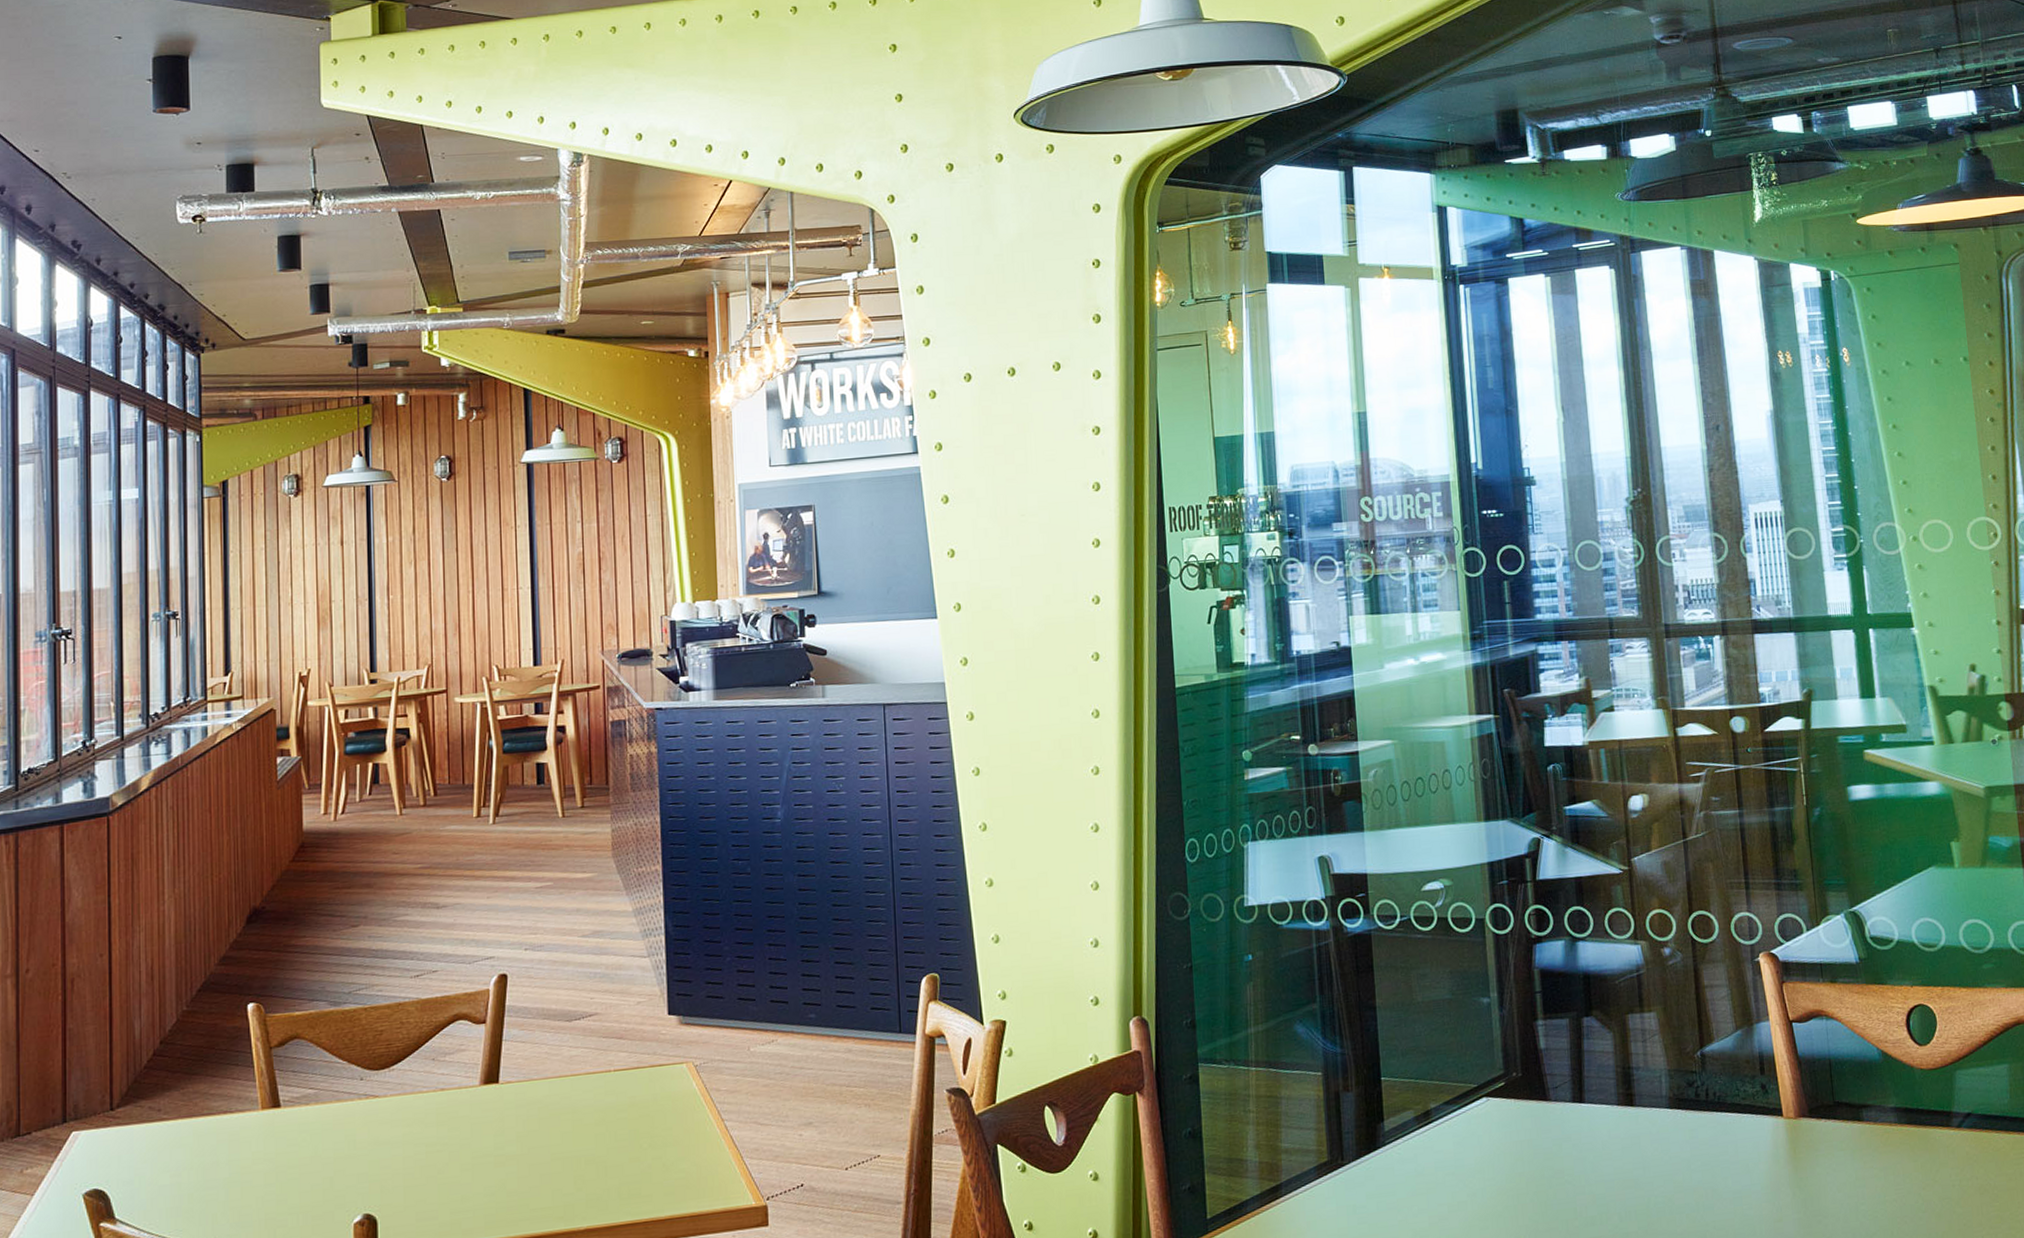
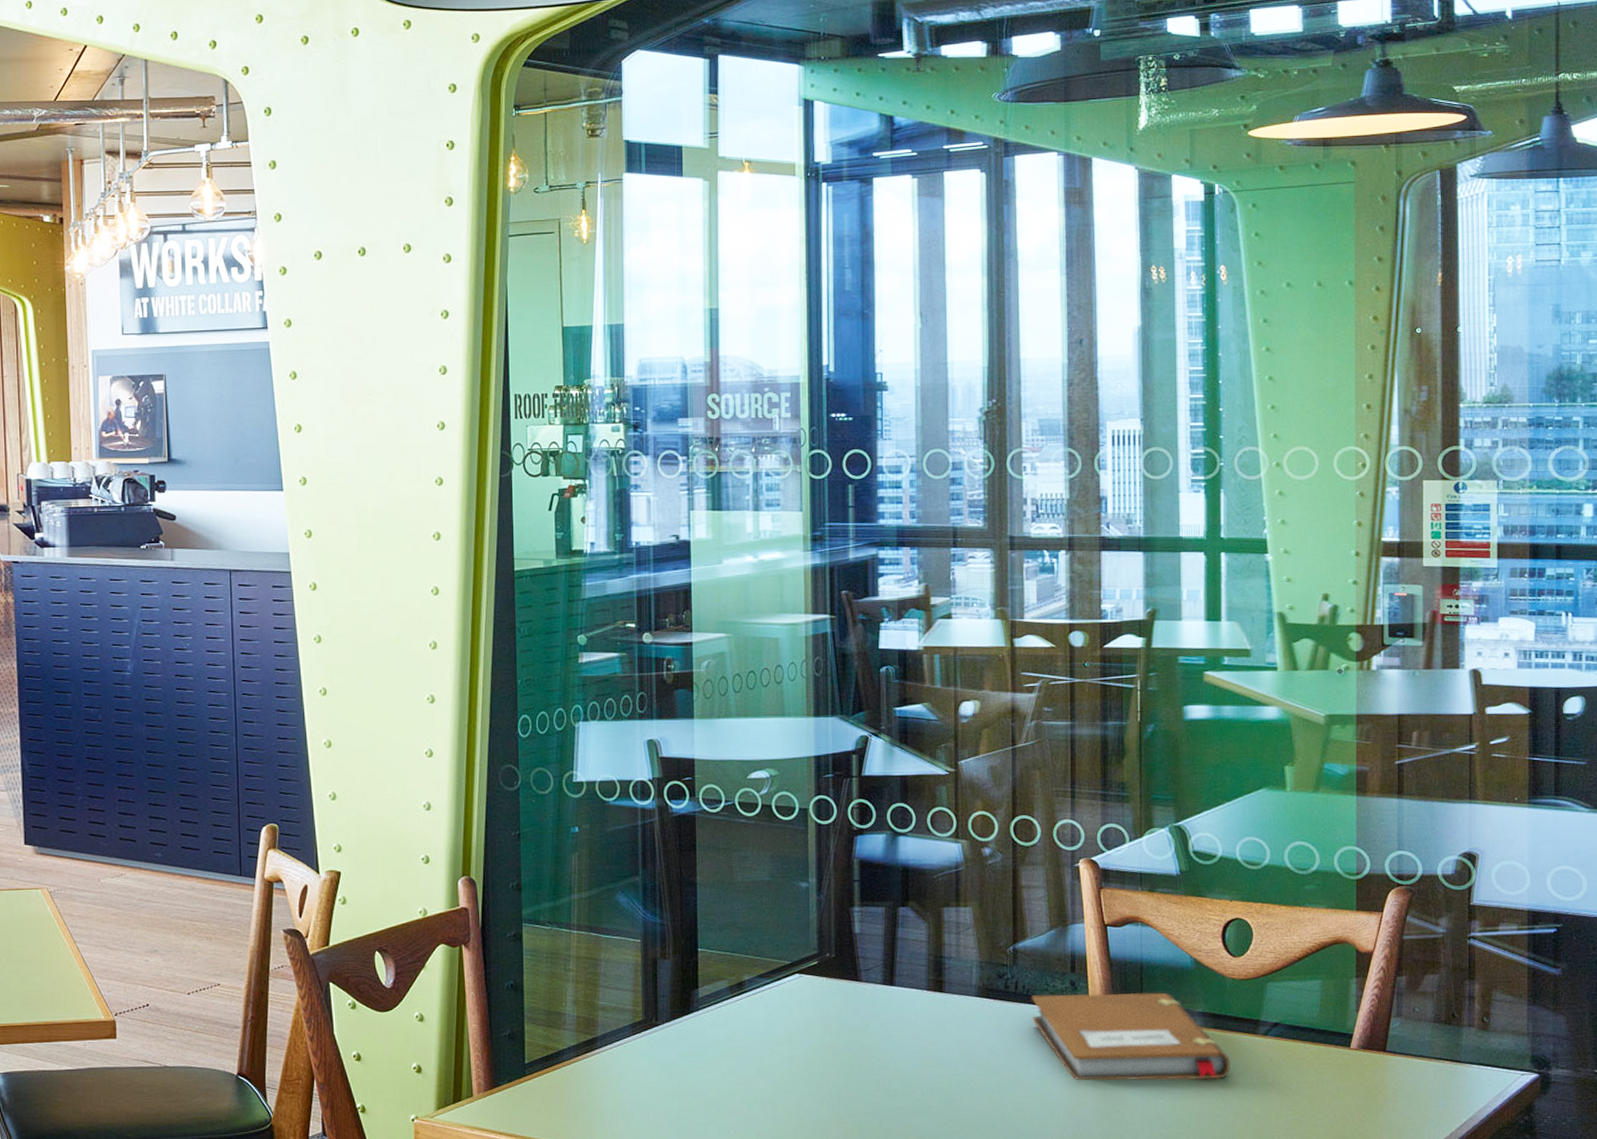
notebook: none [1723,1089,1929,1192] -> present [1032,992,1231,1081]

